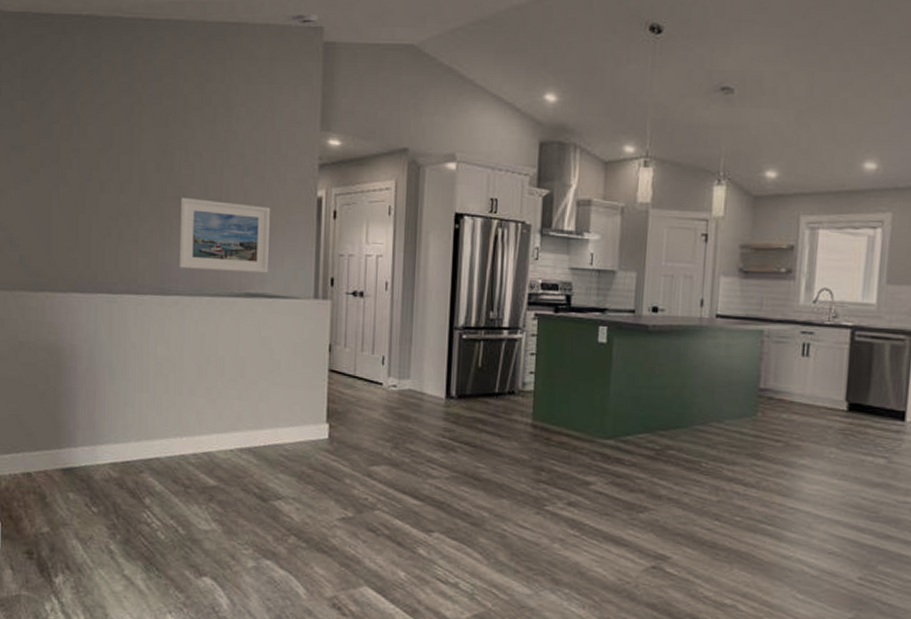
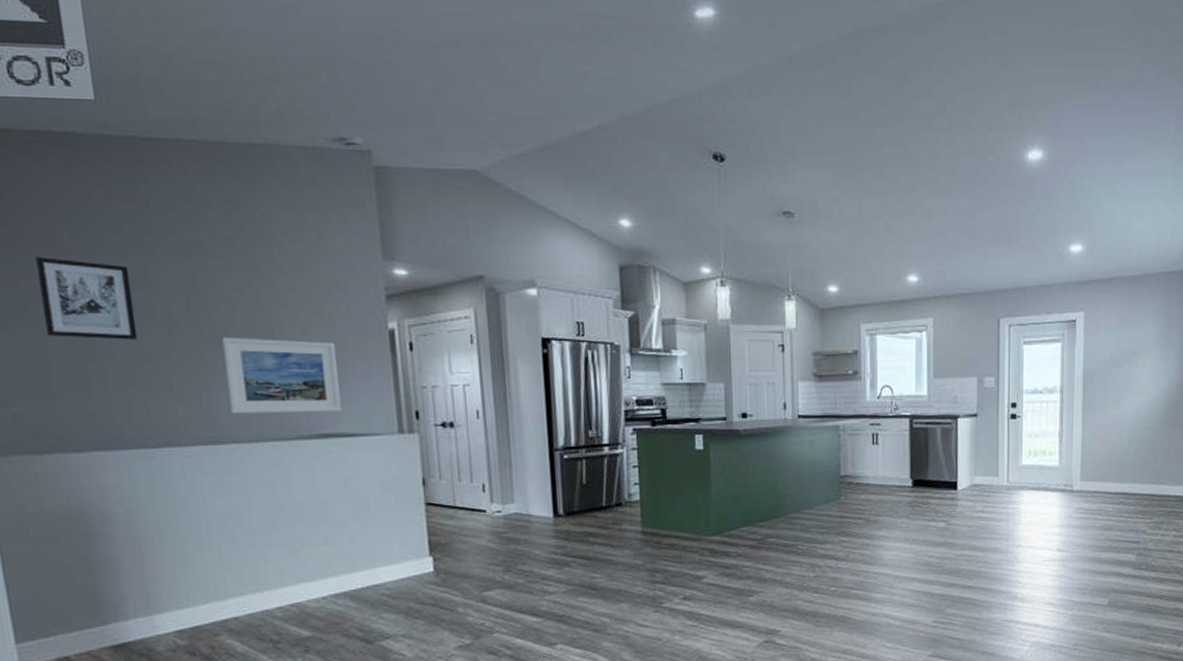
wall art: none [53,122,119,196] -> present [36,257,138,340]

